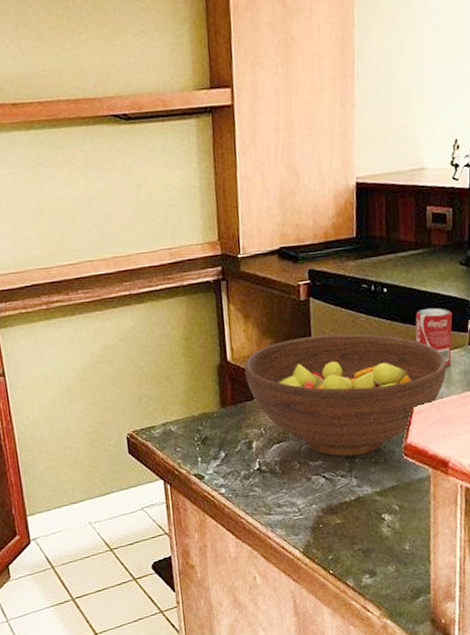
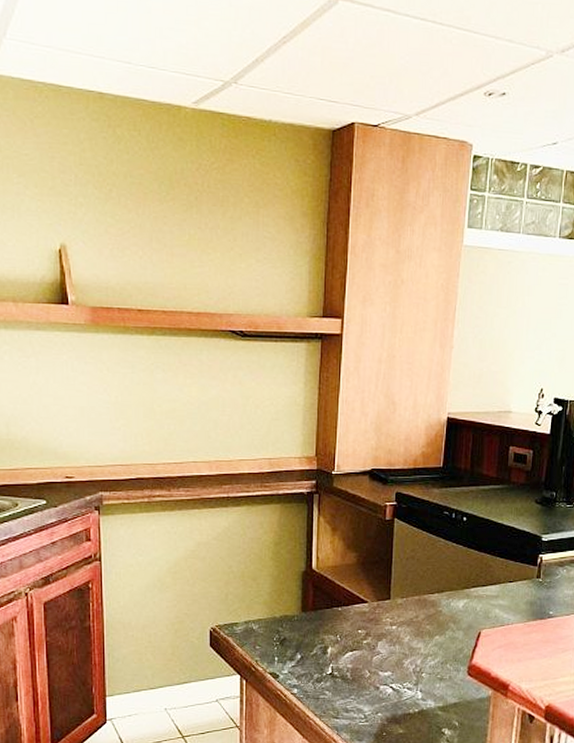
fruit bowl: present [245,334,447,457] -> none [328,555,516,671]
beverage can: present [415,308,453,366] -> none [488,541,525,595]

